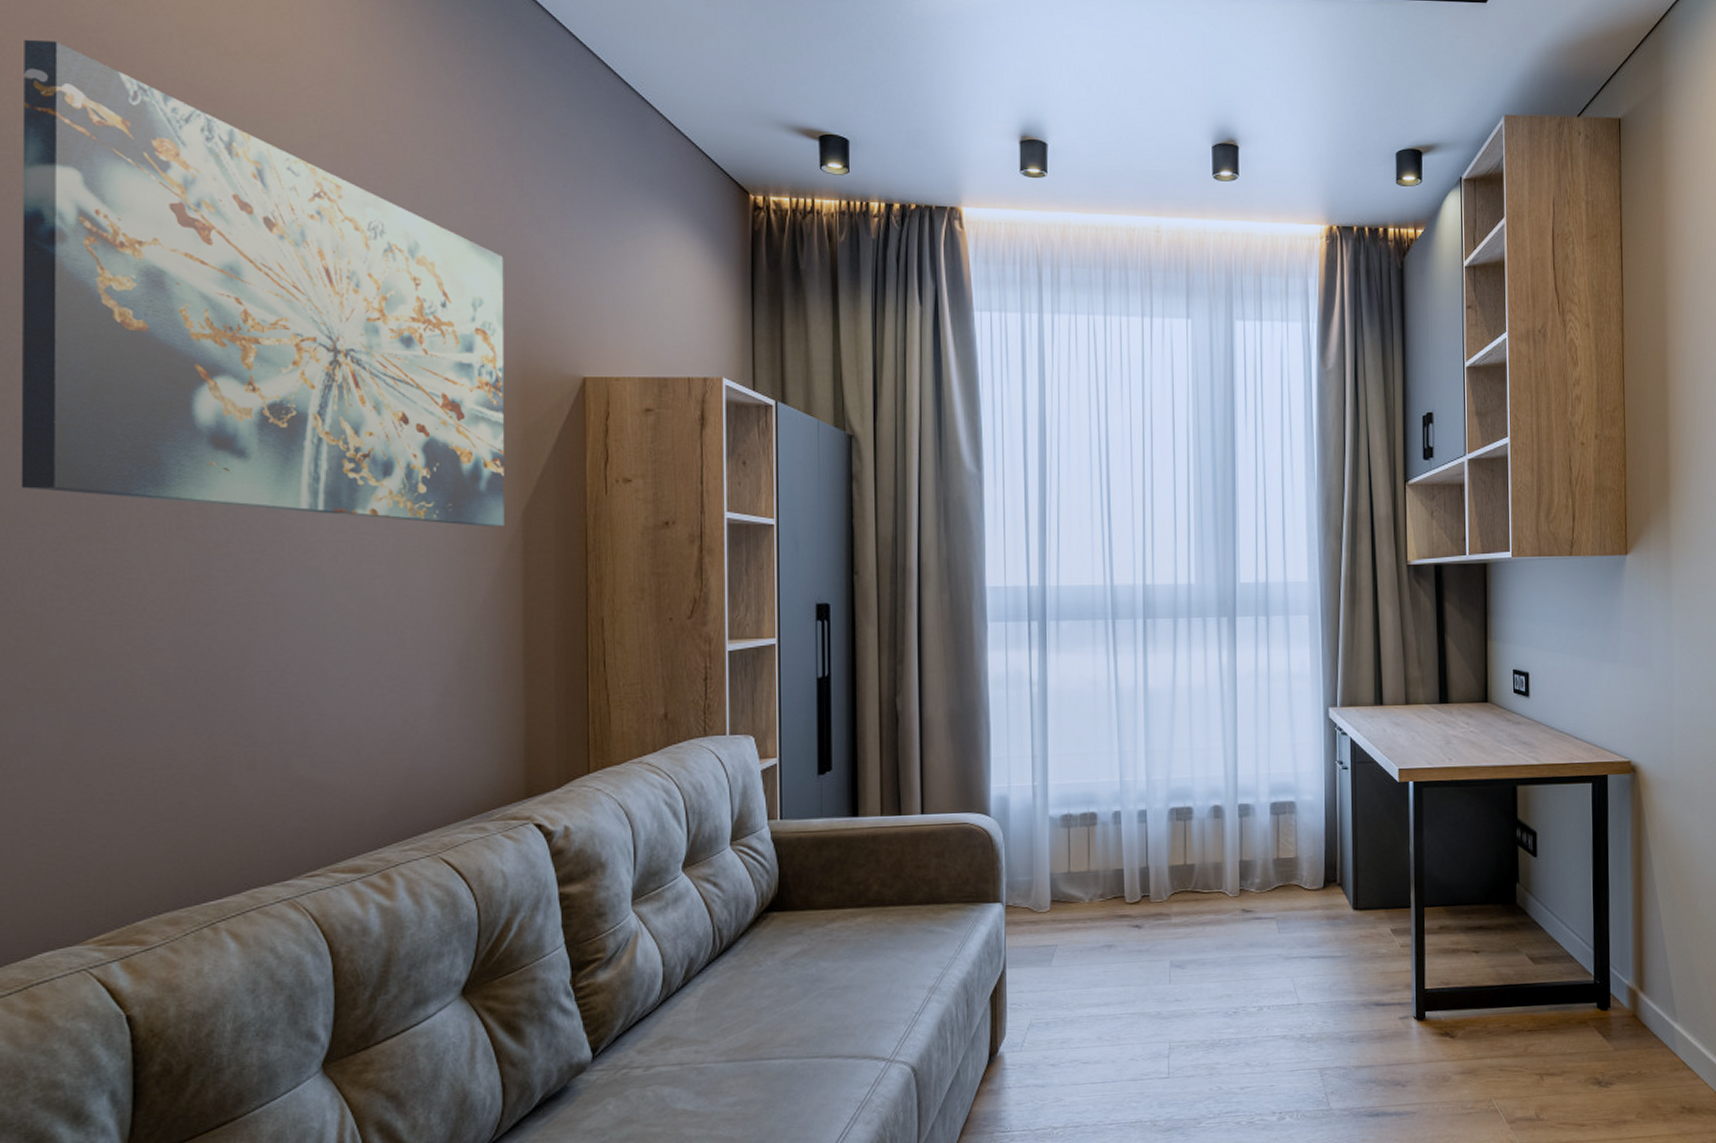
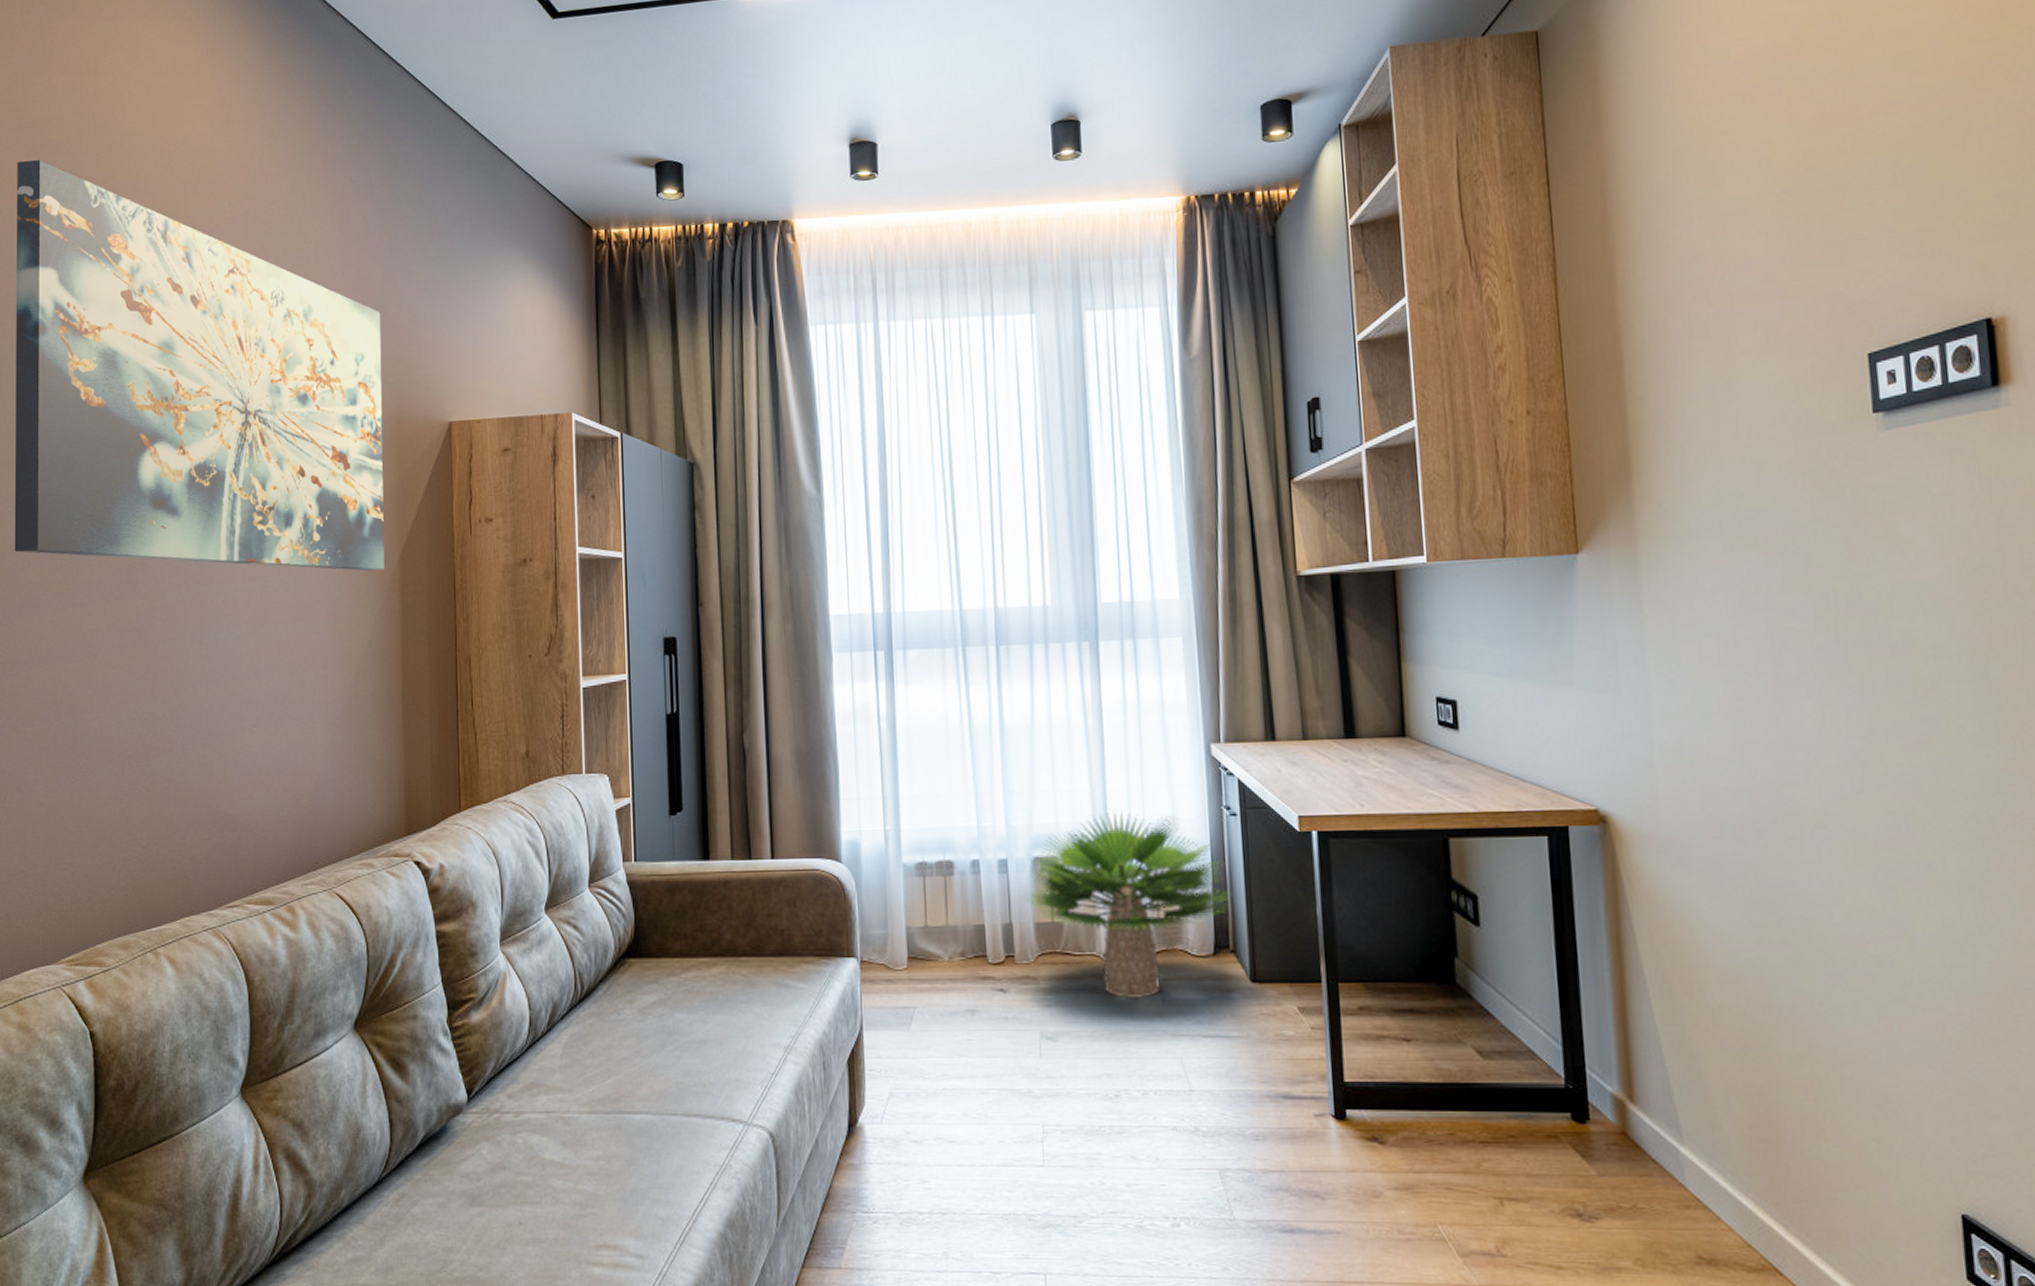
potted plant: none [1160,765,1342,929] -> present [1024,810,1233,1000]

